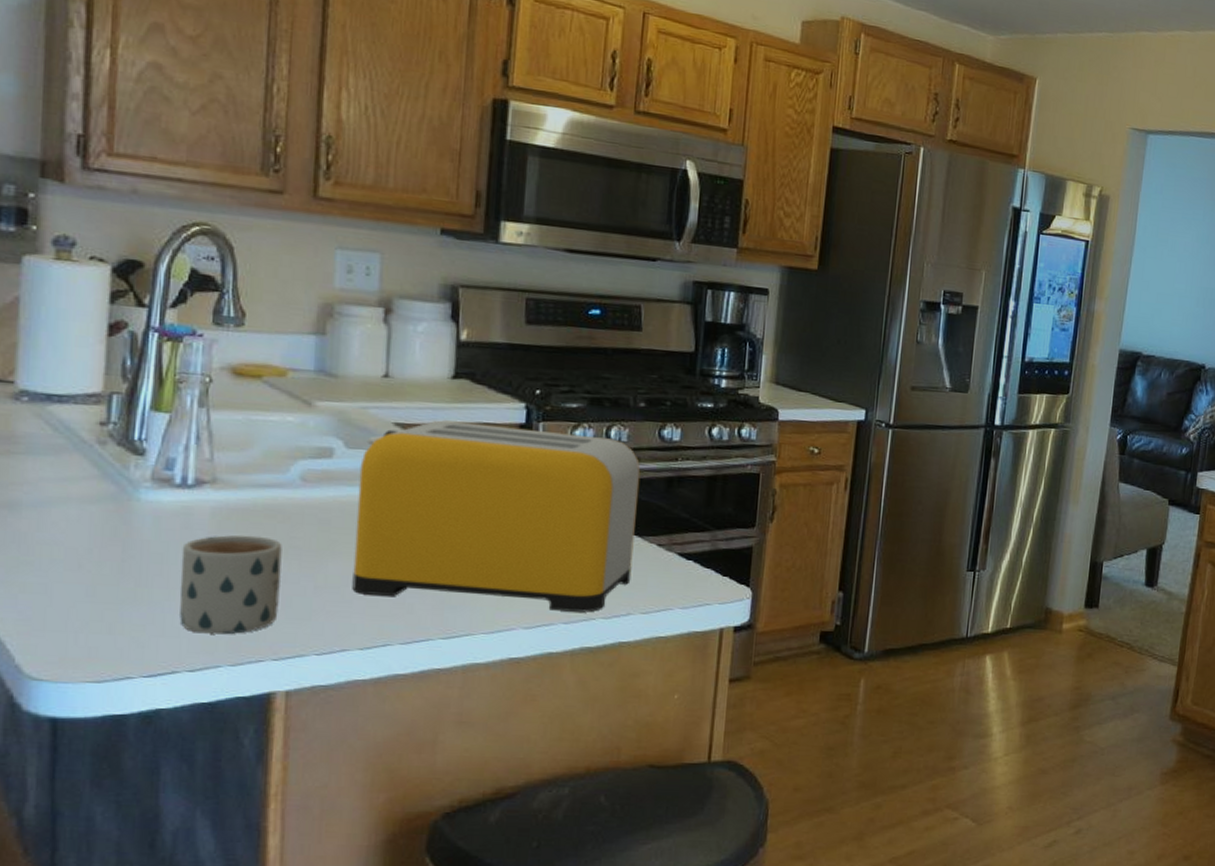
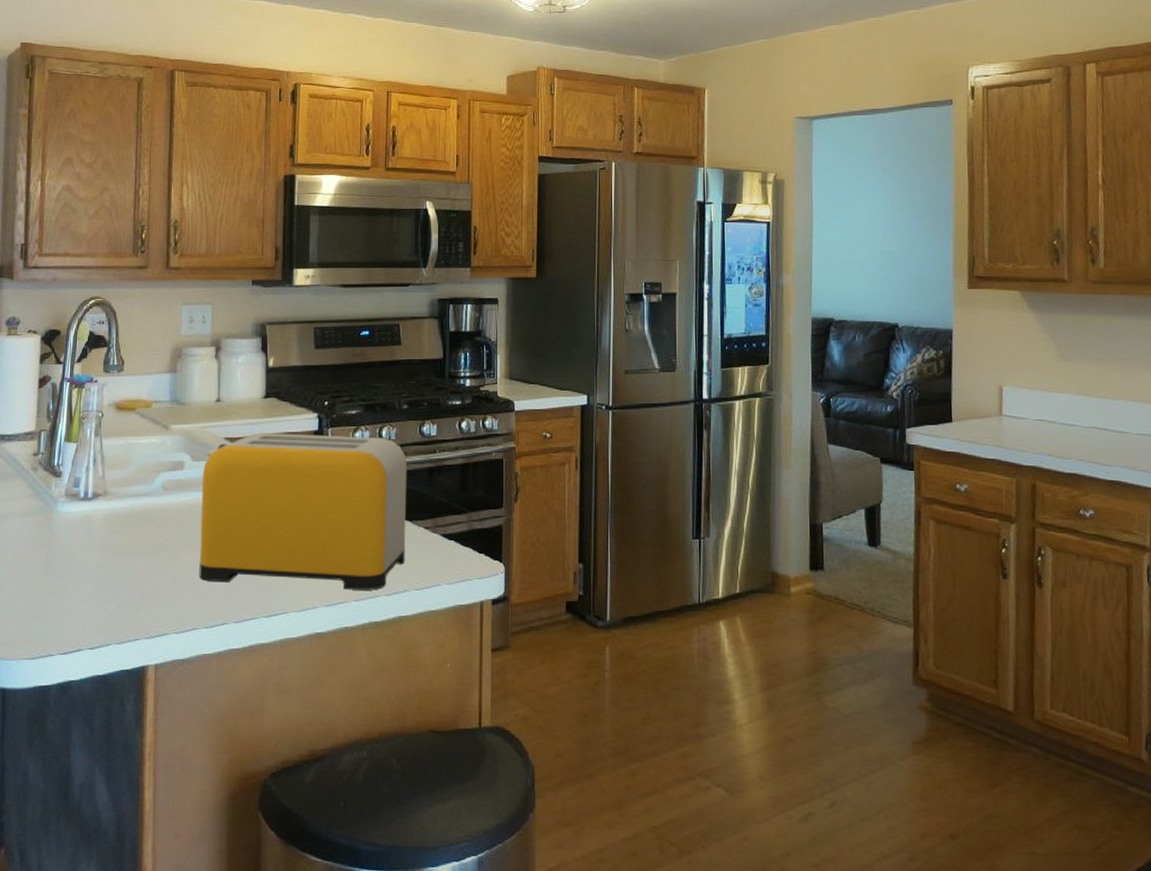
mug: present [179,534,282,635] -> none [83,536,151,618]

